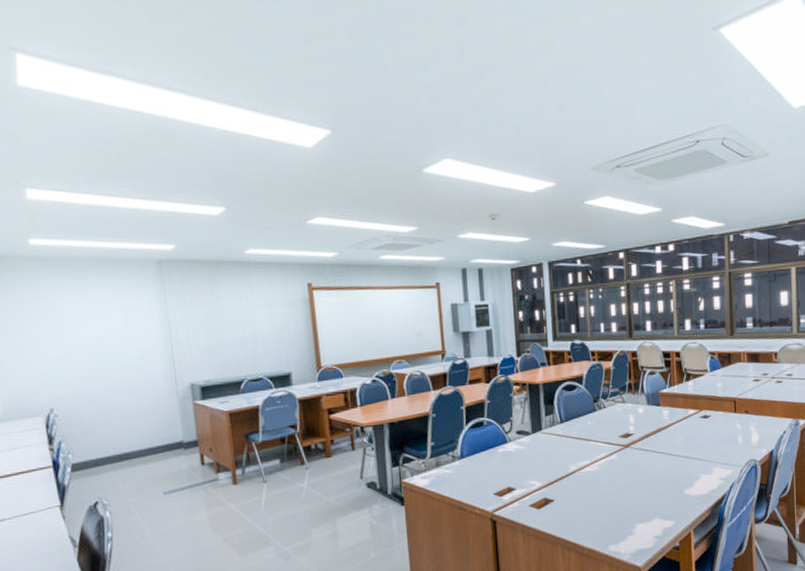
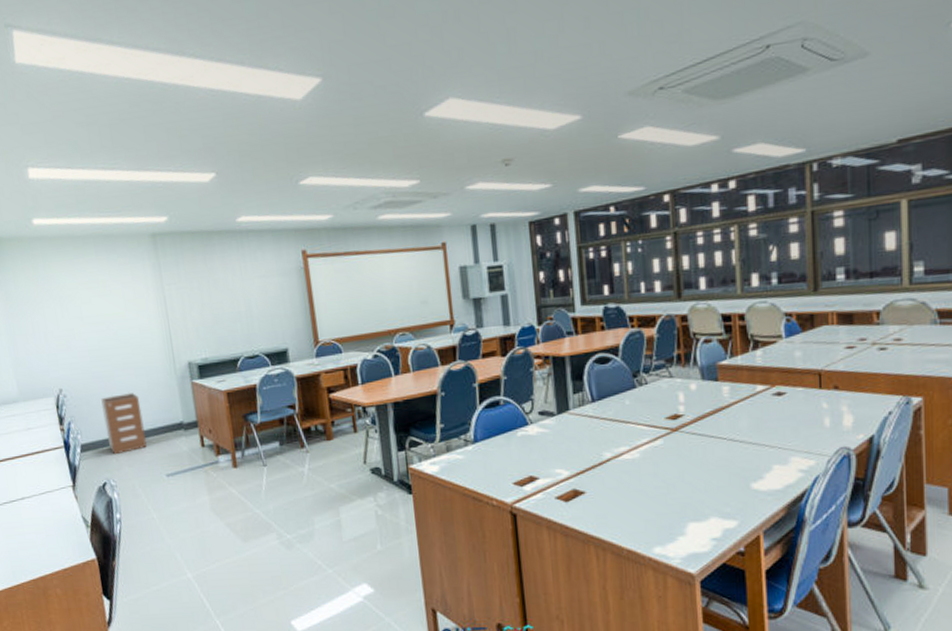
filing cabinet: none [96,413,144,474] -> present [101,393,147,455]

